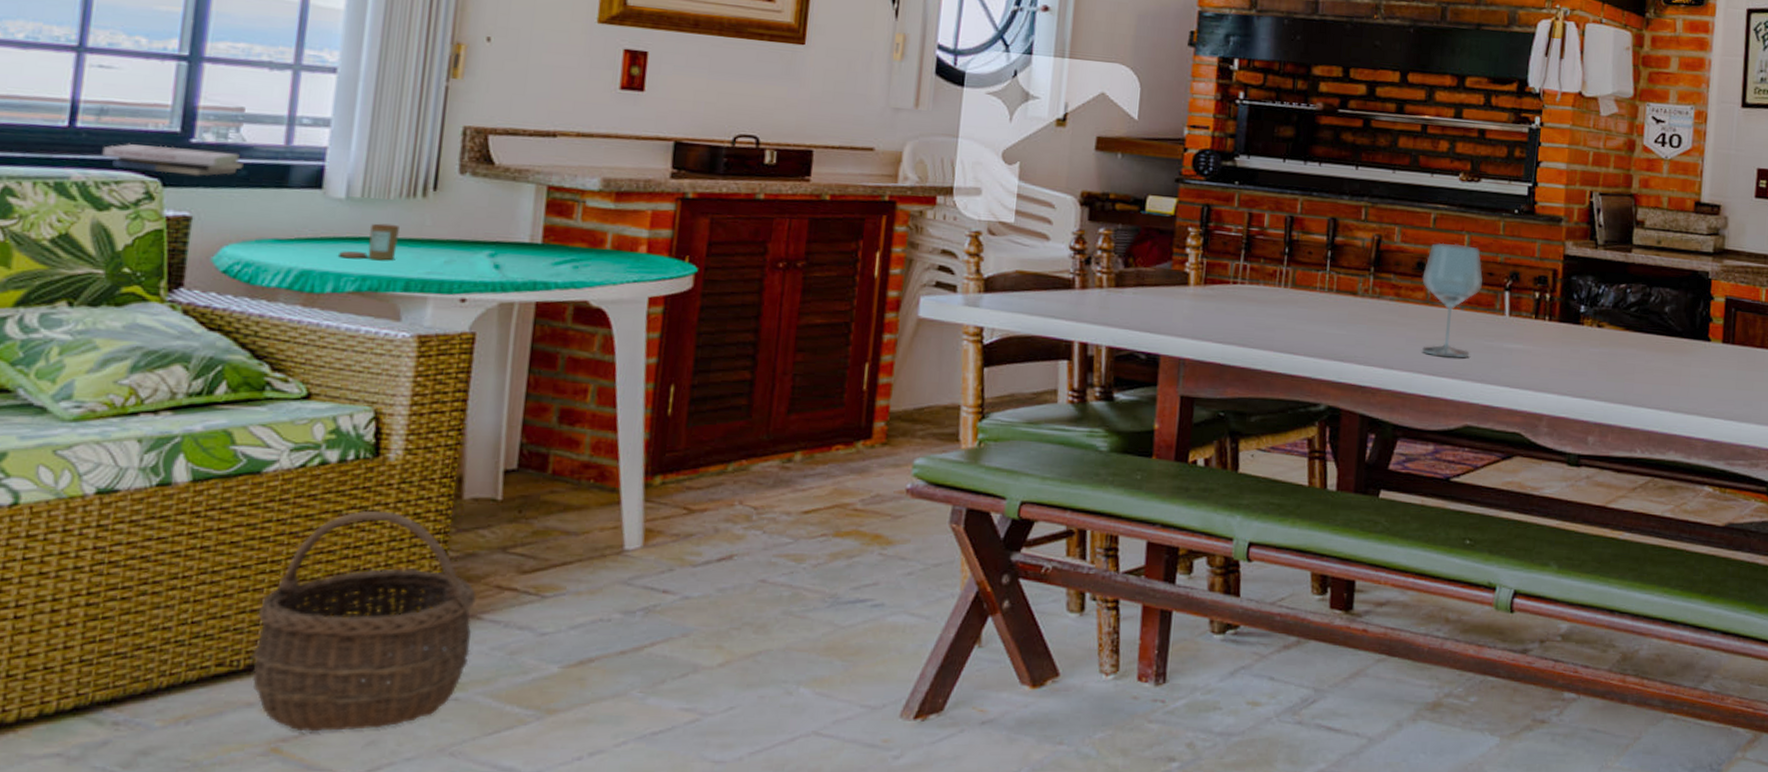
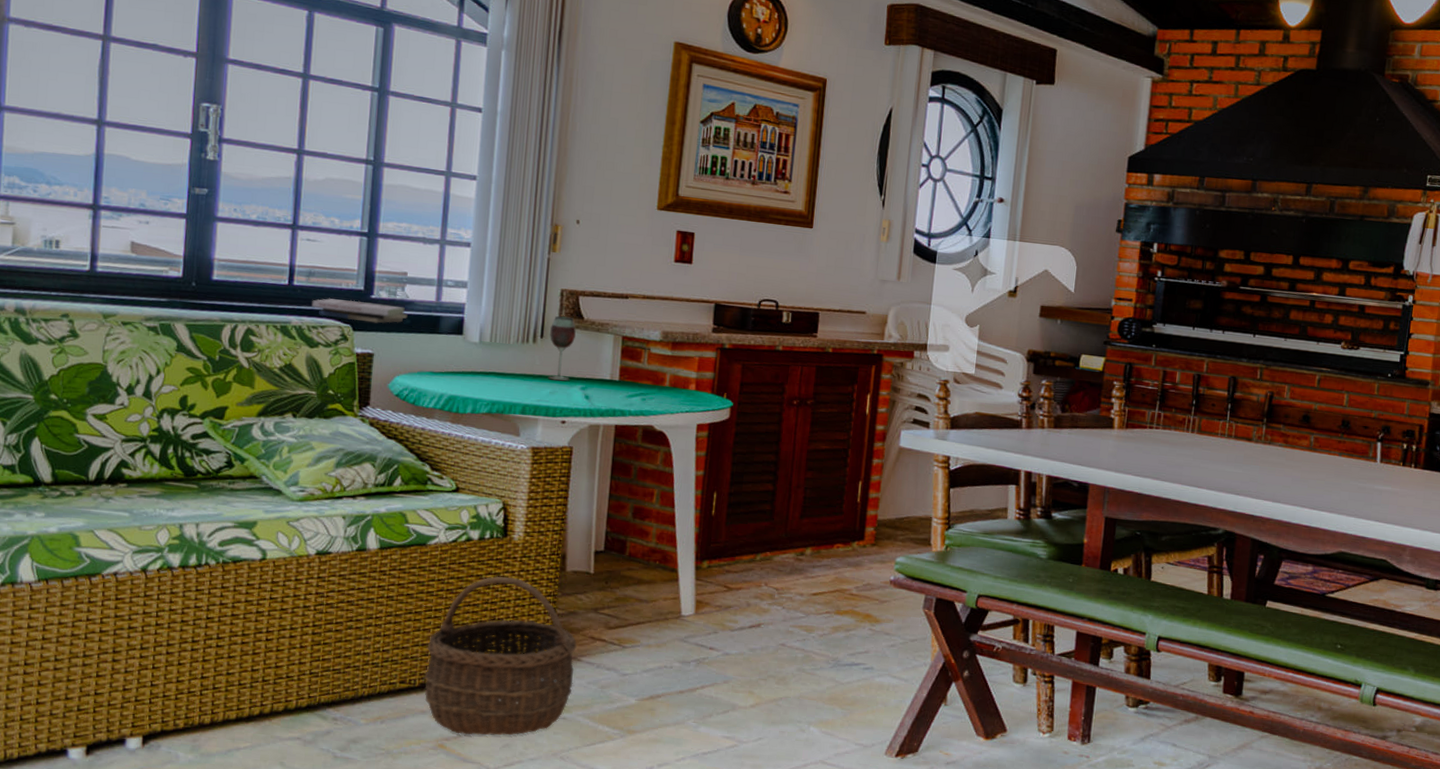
candle: present [339,223,399,261] -> none [475,362,517,391]
wineglass: none [443,161,483,247] -> present [548,315,576,381]
wine glass: present [1422,242,1483,358] -> none [1305,400,1359,496]

